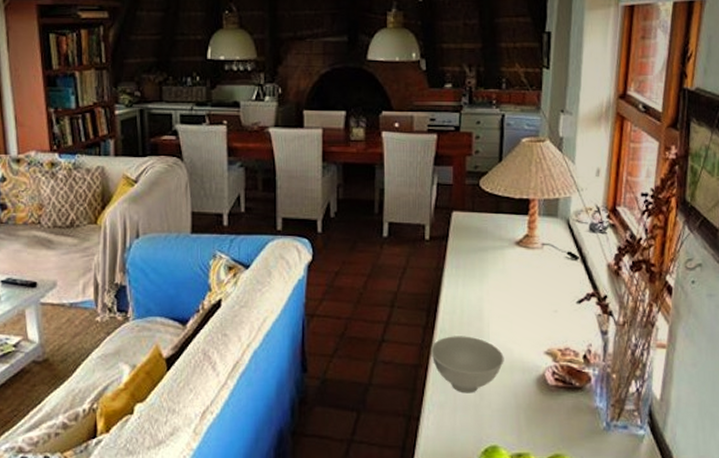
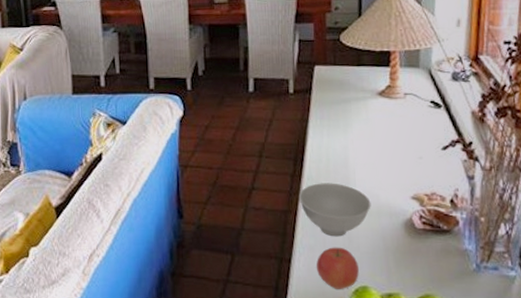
apple: none [445,404,489,449] -> present [316,247,359,289]

